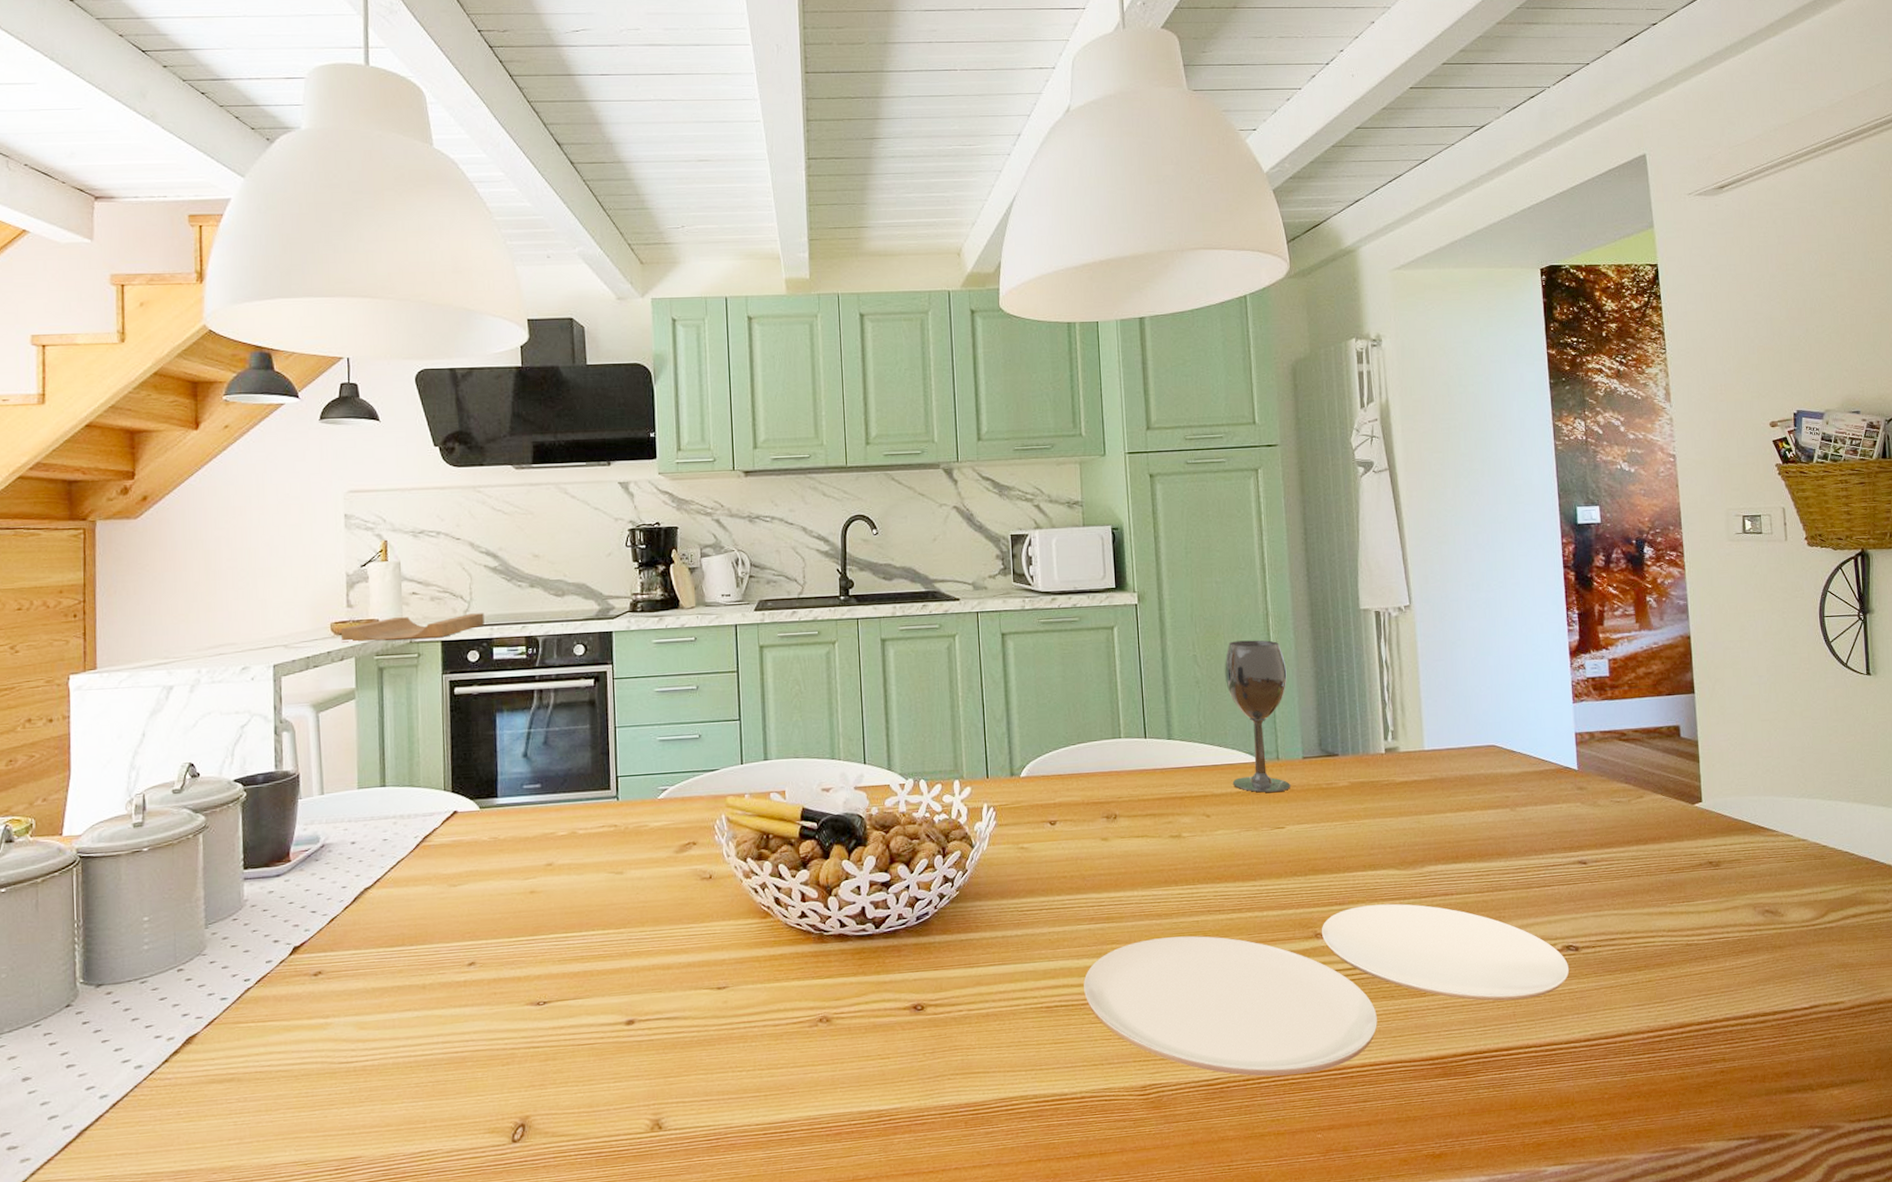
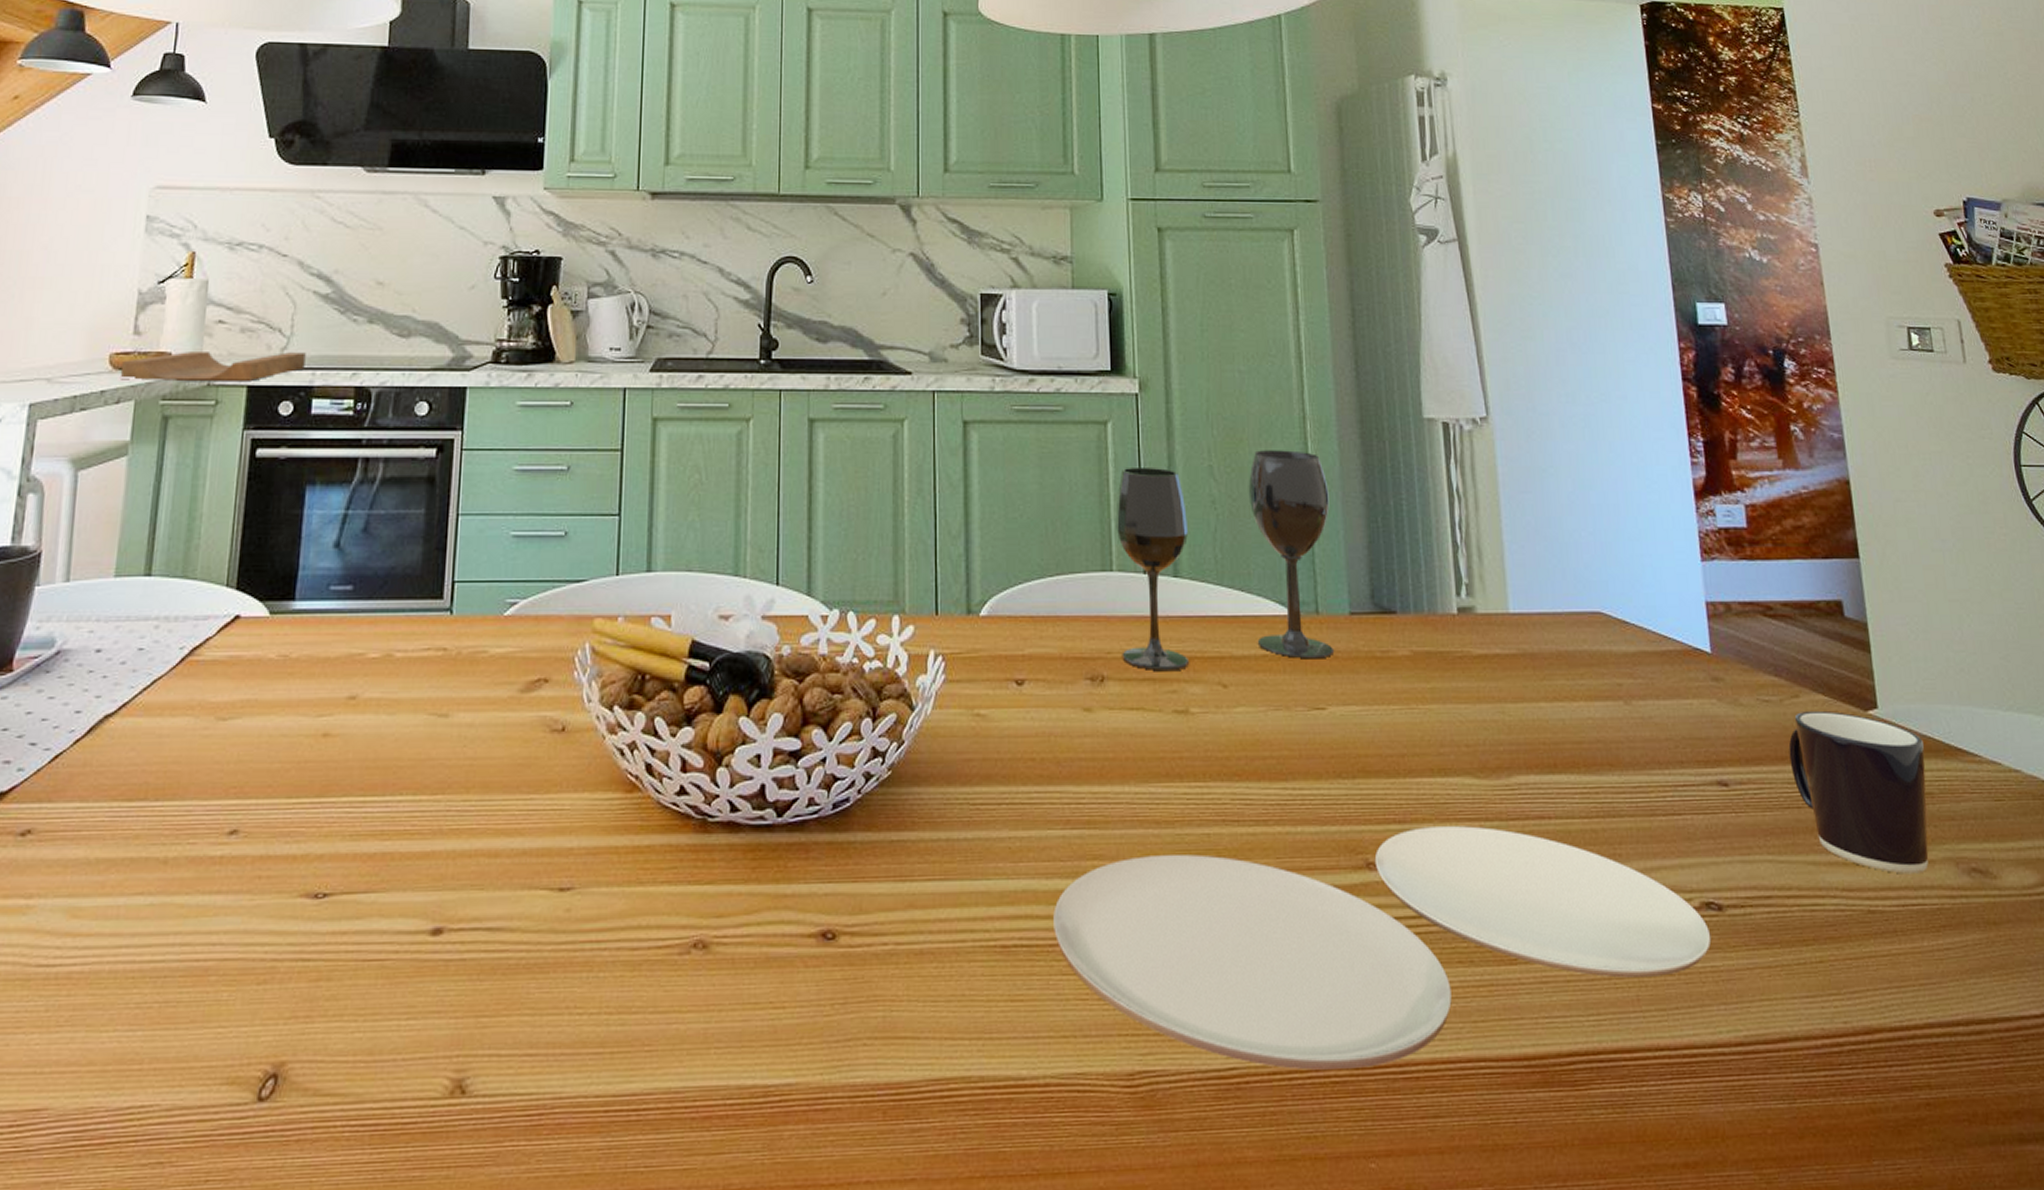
wine glass: none [1122,659,1182,809] -> present [1115,466,1190,672]
mug: none [1633,806,1736,918] -> present [1788,710,1929,874]

